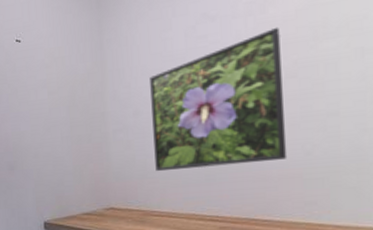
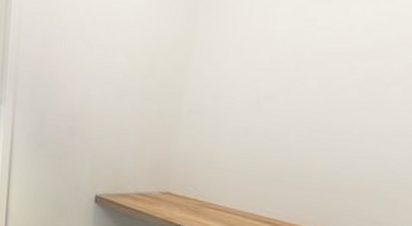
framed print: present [150,26,288,172] -> none [223,22,401,173]

